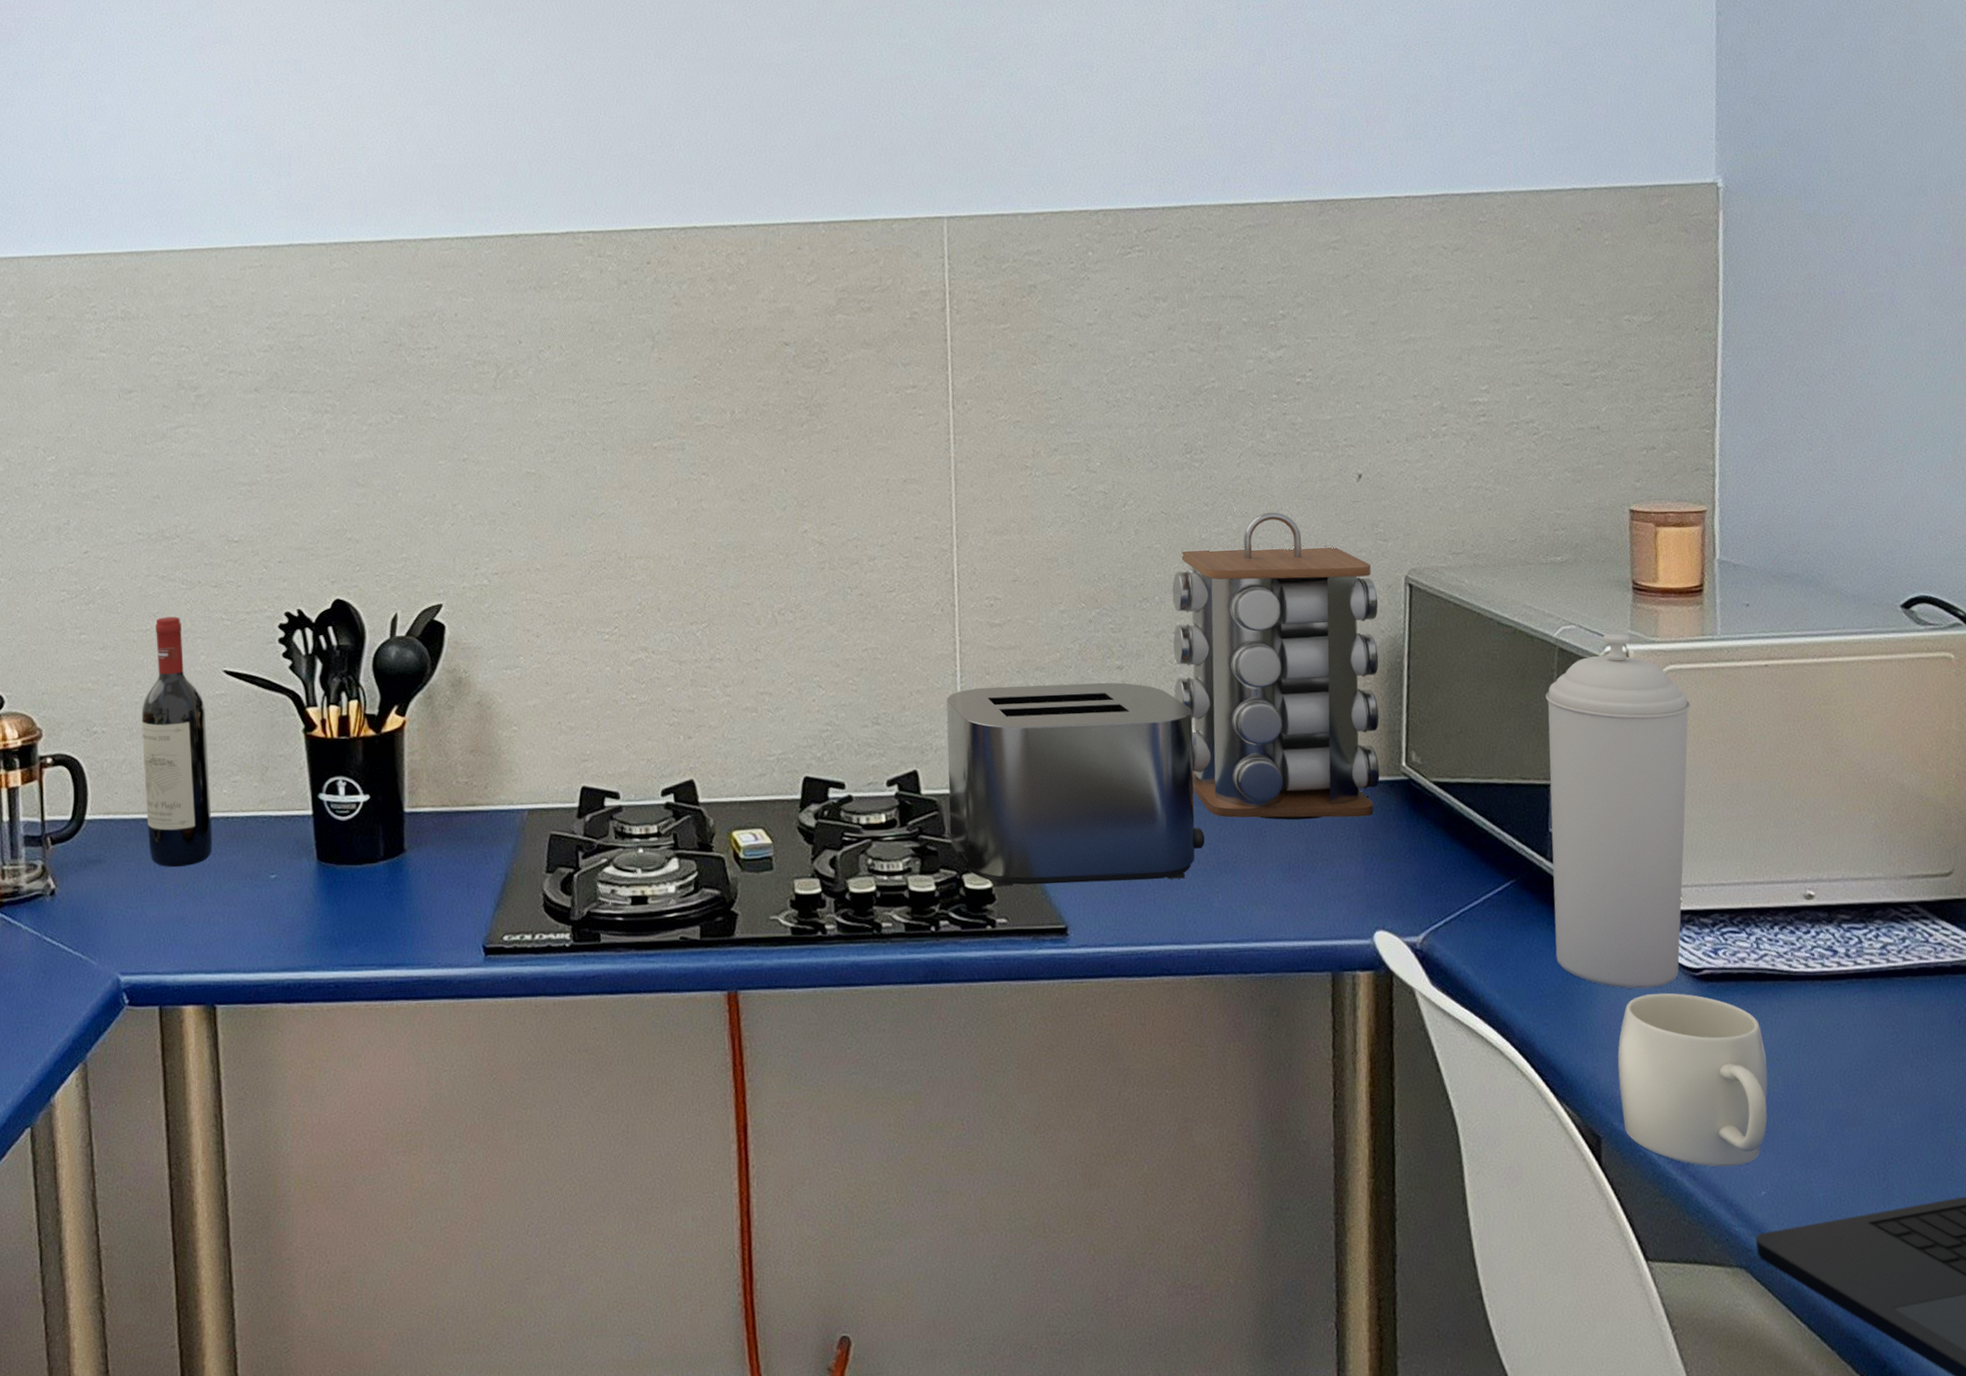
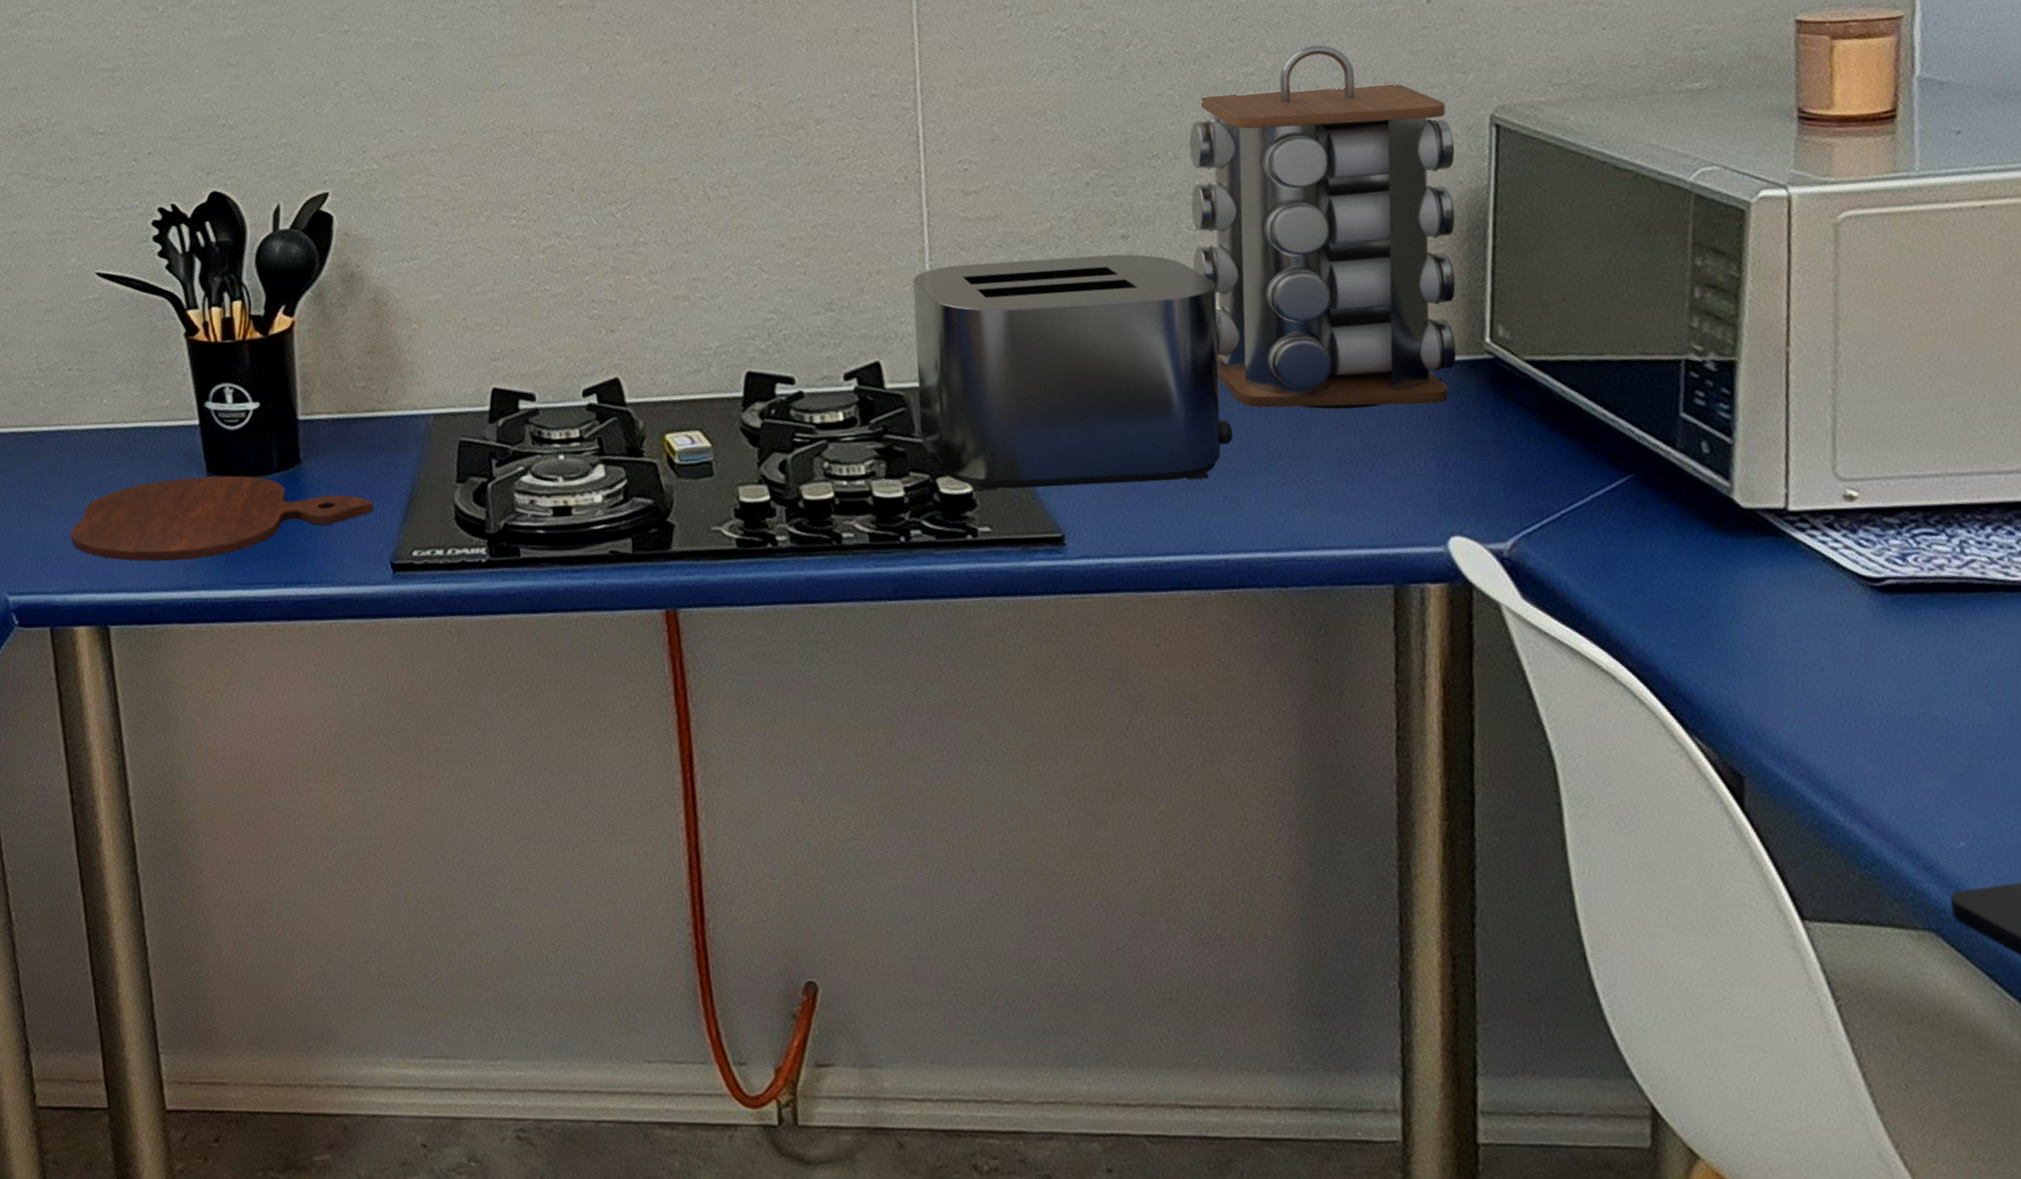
wine bottle: present [141,616,213,868] -> none [12,217,96,483]
cutting board: none [184,863,470,944] -> present [70,475,374,562]
canister: present [1545,633,1691,989] -> none [1676,173,1877,603]
mug: present [1617,993,1768,1167] -> none [1767,607,1972,813]

